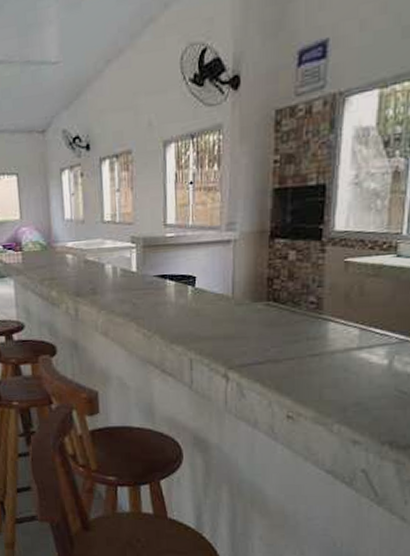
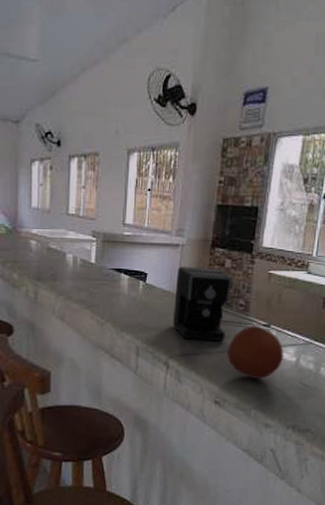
coffee maker: none [230,262,353,347] -> present [173,266,272,341]
fruit: none [299,324,371,387] -> present [227,325,284,379]

